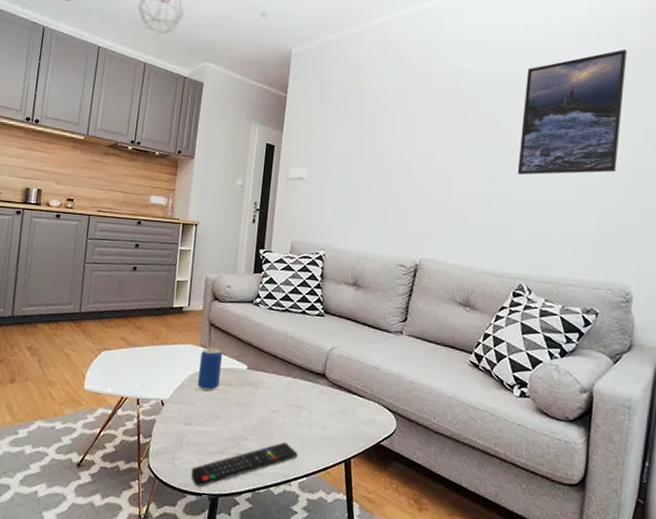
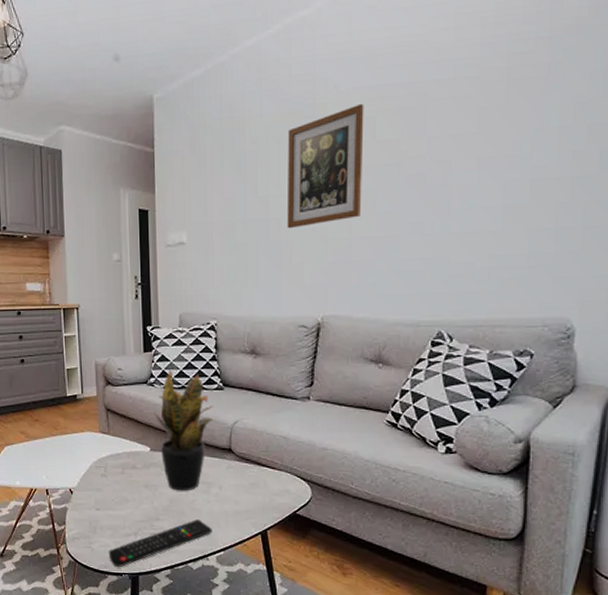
beverage can: present [198,347,222,391] -> none [102,432,124,475]
potted plant: none [255,293,313,413] -> present [154,370,215,491]
wall art: none [396,83,469,179] -> present [287,103,364,229]
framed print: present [517,49,628,176] -> none [429,26,563,206]

